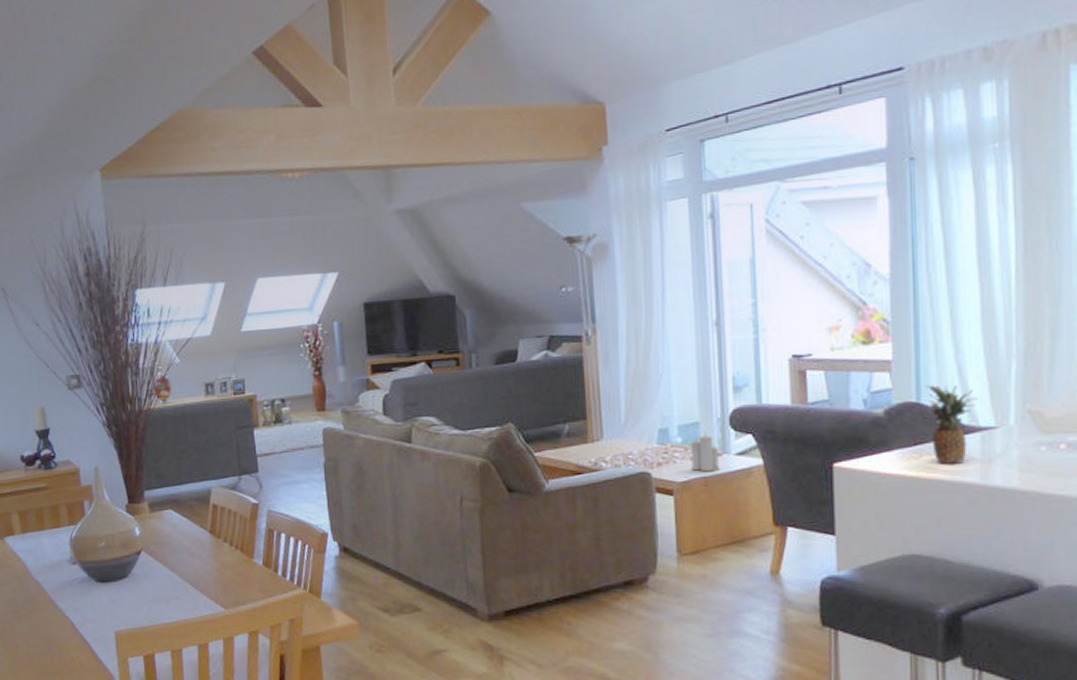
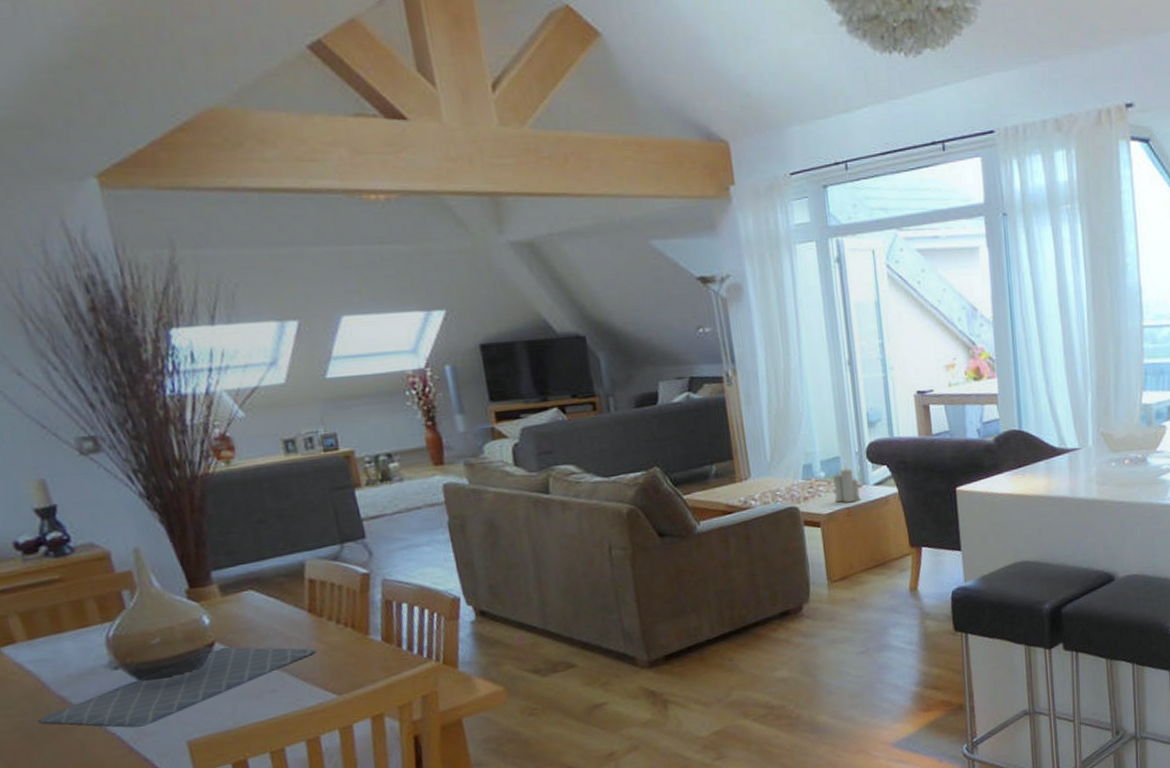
placemat: none [22,556,212,614] -> present [39,647,316,728]
fruit: present [925,385,978,465] -> none [1025,414,1065,483]

